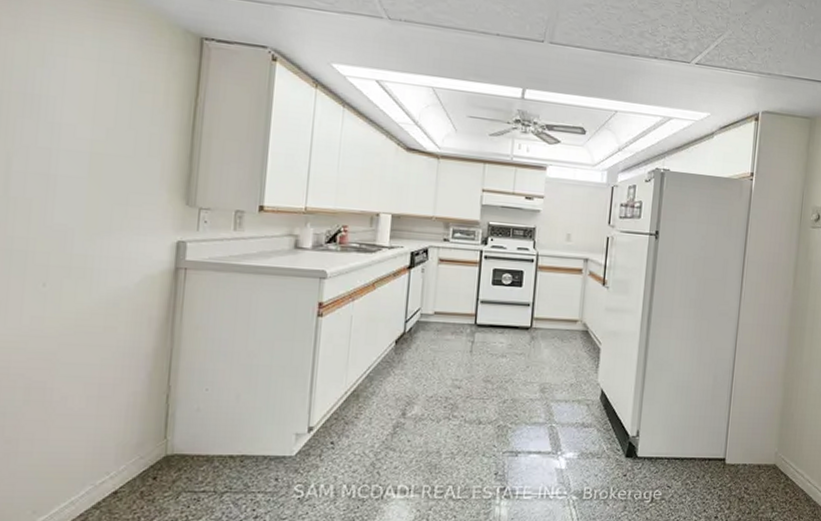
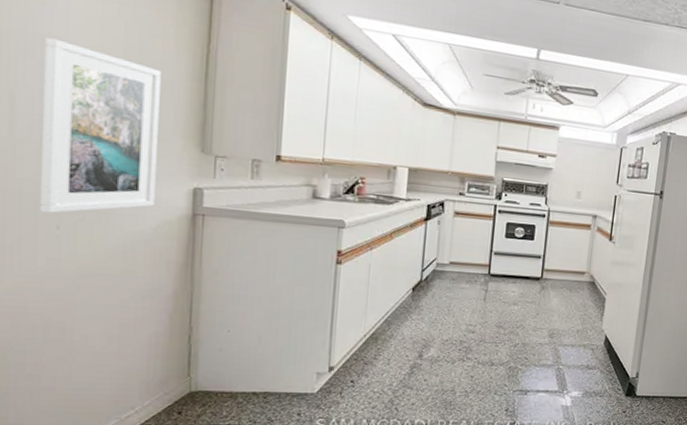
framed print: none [27,98,150,271] -> present [39,37,161,213]

